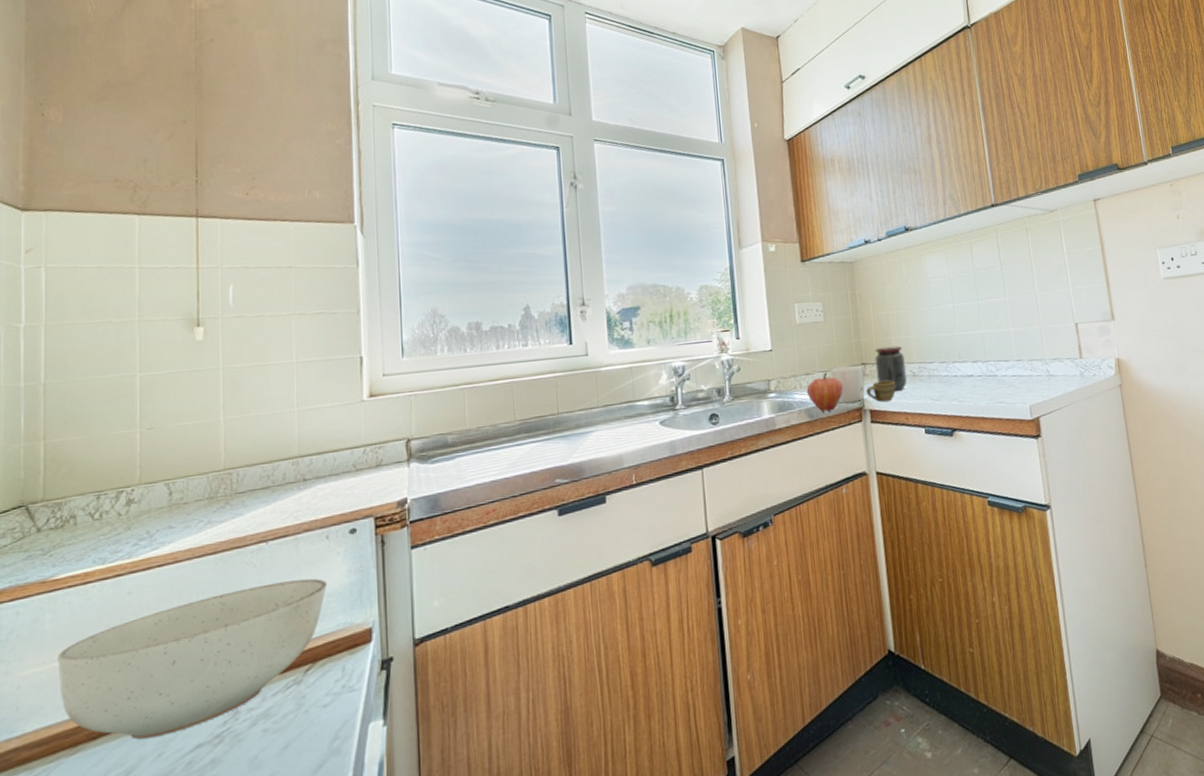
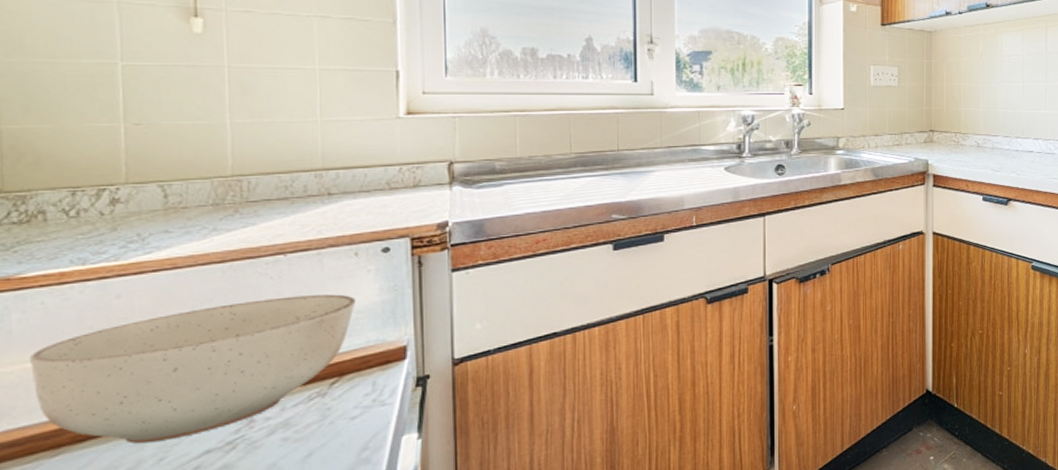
fruit: present [806,372,843,412] -> none [874,135,909,173]
mug: present [831,365,866,404] -> none [900,131,931,166]
cup: present [865,380,896,403] -> none [931,149,959,169]
jar: present [874,345,907,391] -> none [943,117,971,159]

